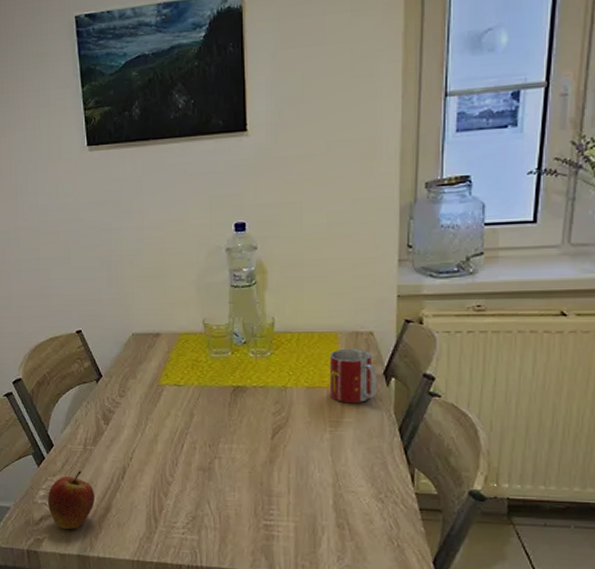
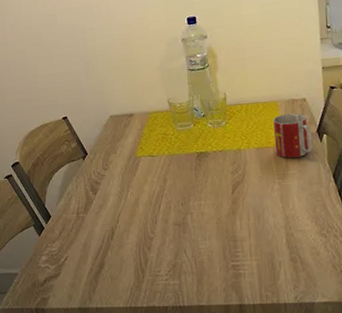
apple: present [47,471,95,529] -> none [49,236,90,287]

